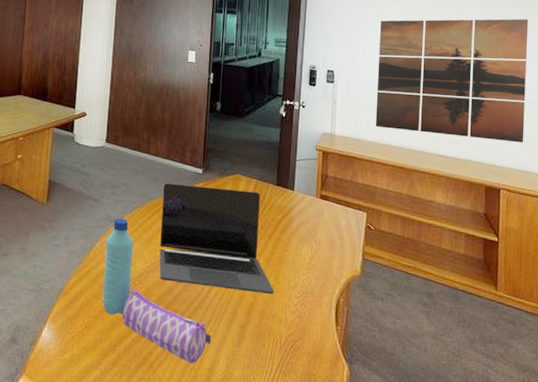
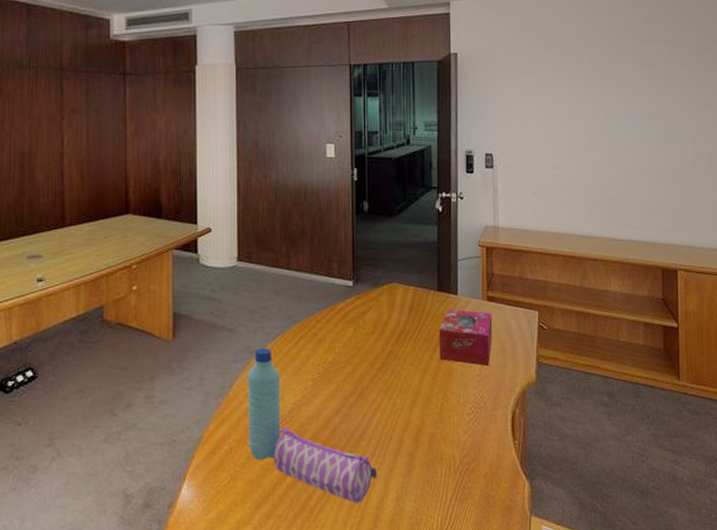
laptop: present [159,182,274,294] -> none [309,300,443,415]
tissue box: none [273,203,324,257] -> present [439,309,493,367]
wall art: present [375,18,529,143] -> none [540,78,699,217]

